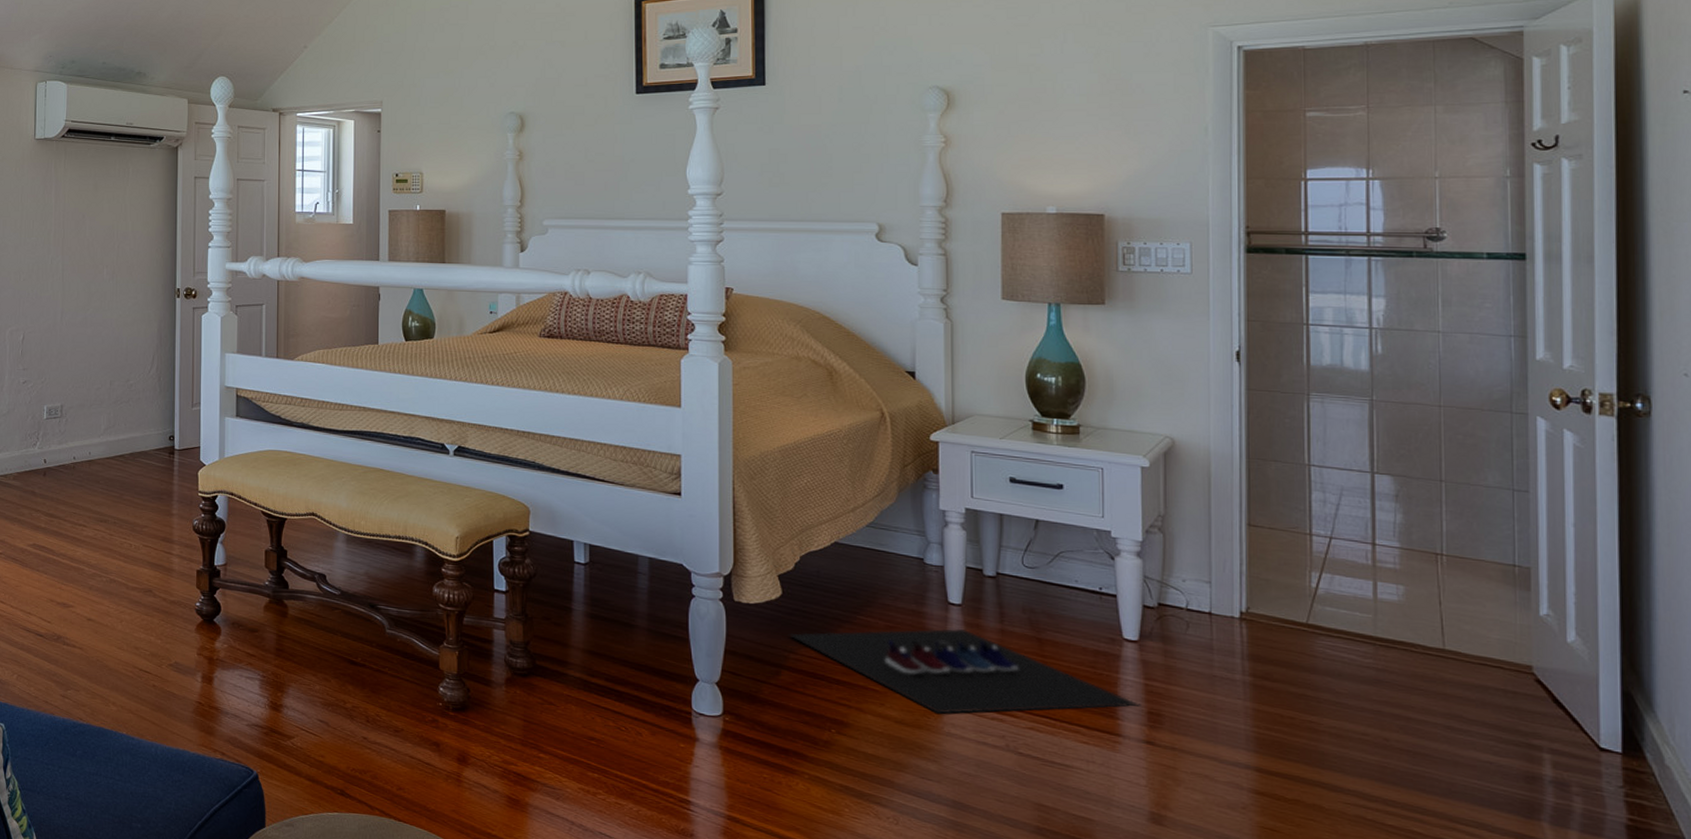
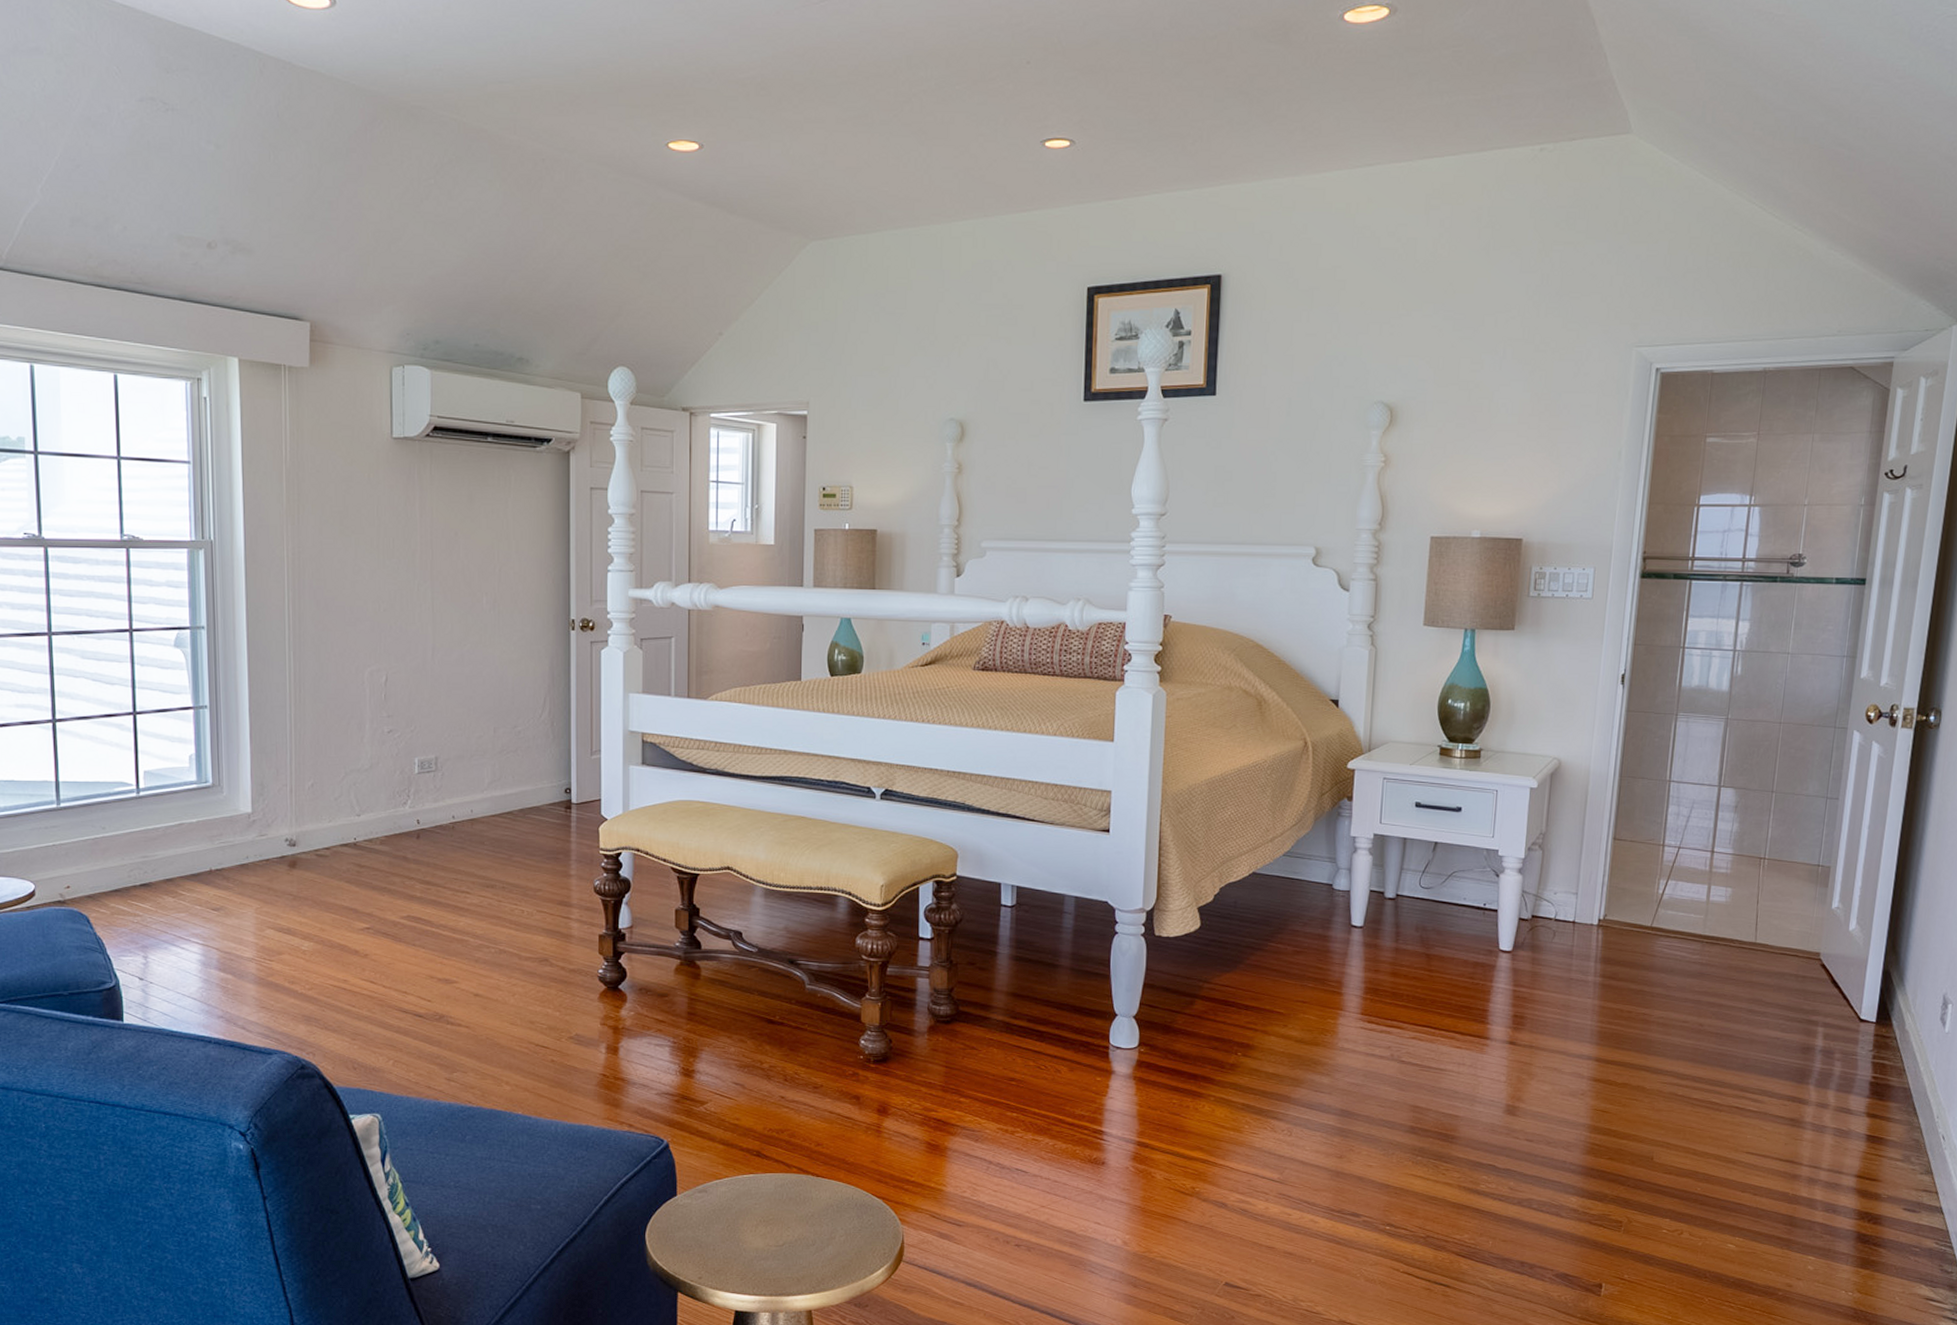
shoe: present [788,628,1142,714] -> none [1203,949,1509,1030]

